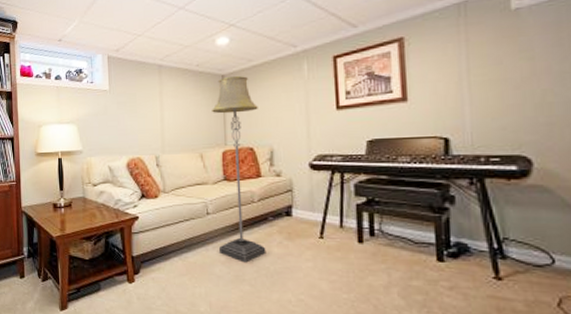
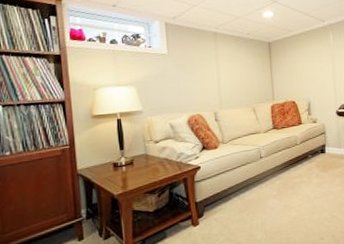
floor lamp: present [212,76,266,263] -> none [261,43,308,194]

